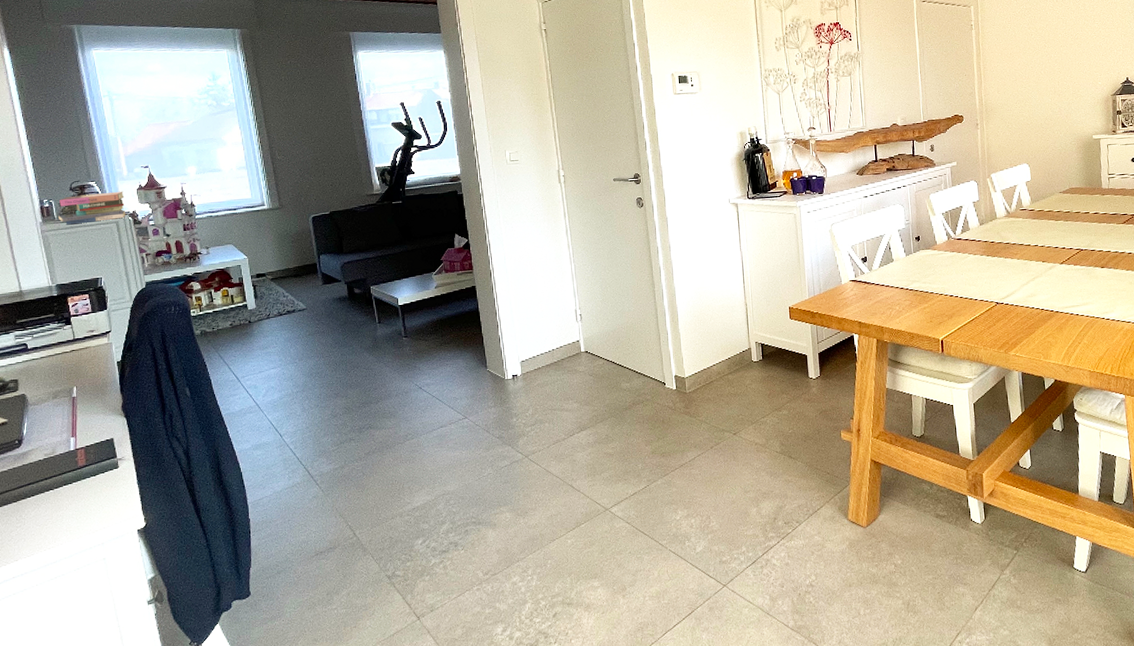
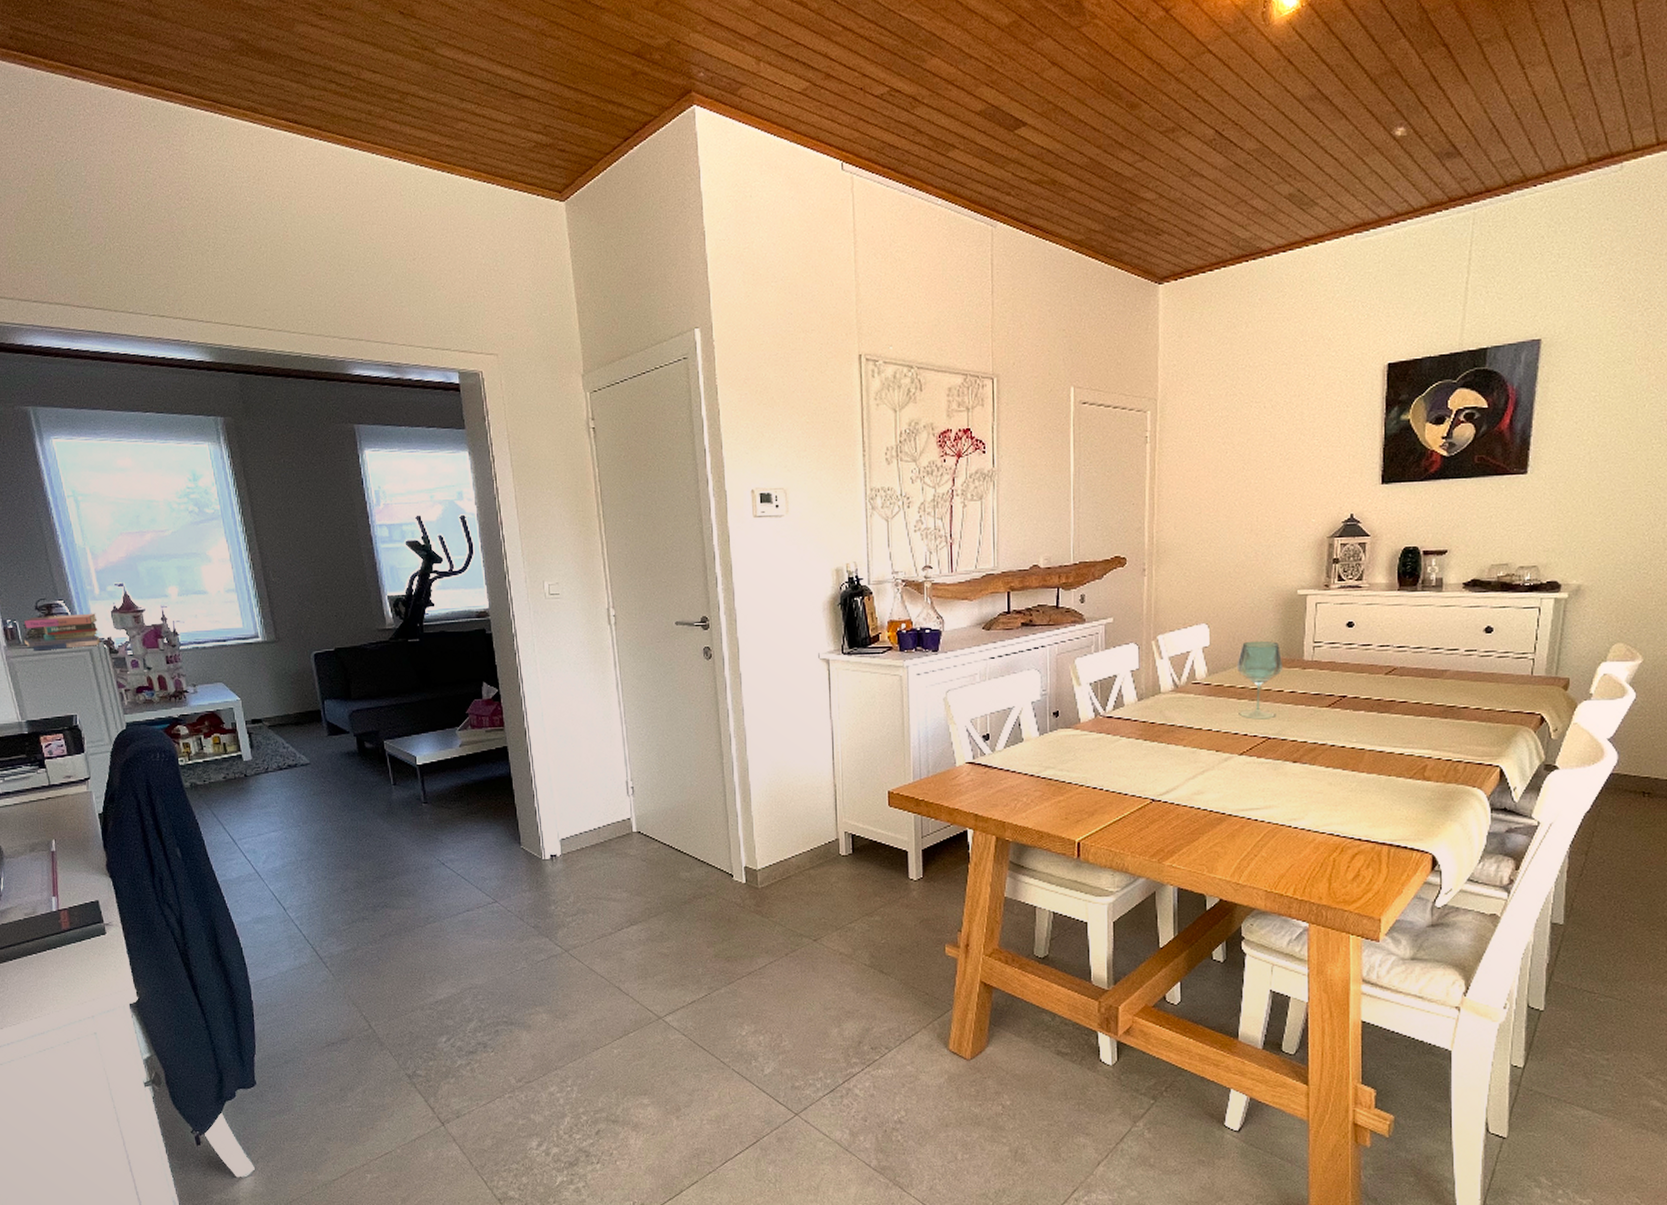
wine glass: none [1052,175,1088,236] -> present [1236,640,1284,720]

